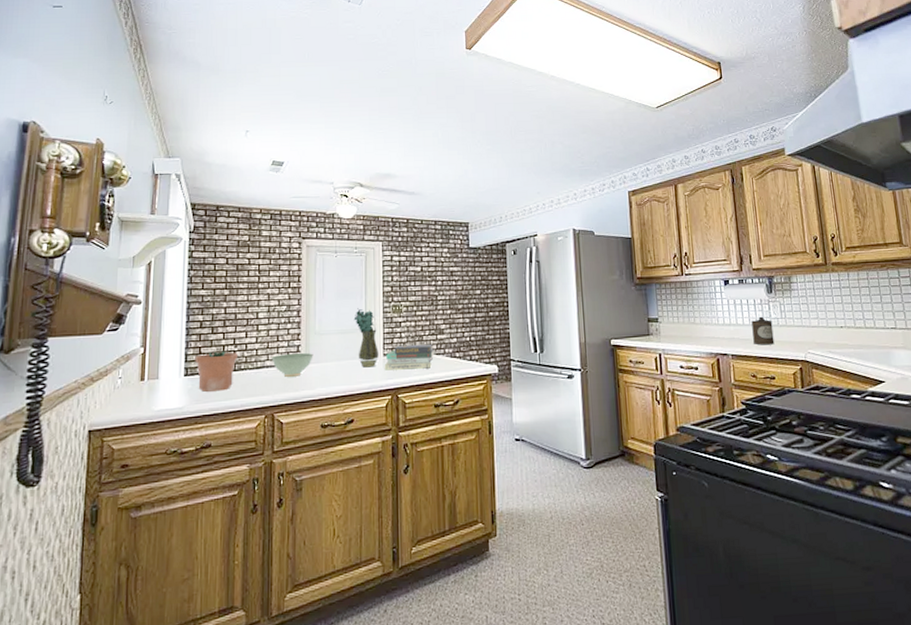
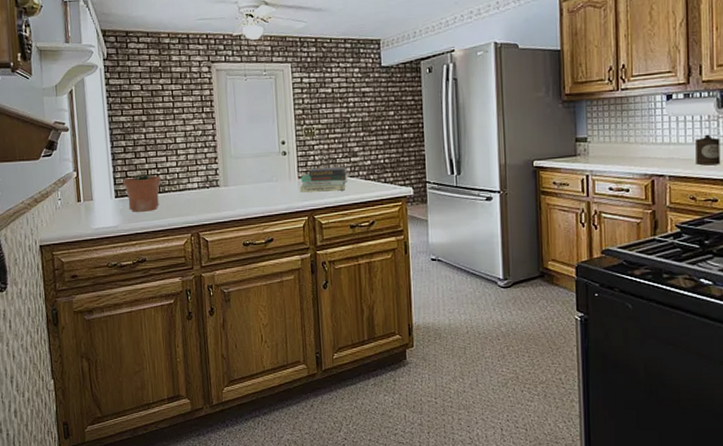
bowl: present [271,353,313,377] -> none [192,176,231,199]
vase: present [353,308,379,368] -> none [267,132,294,190]

